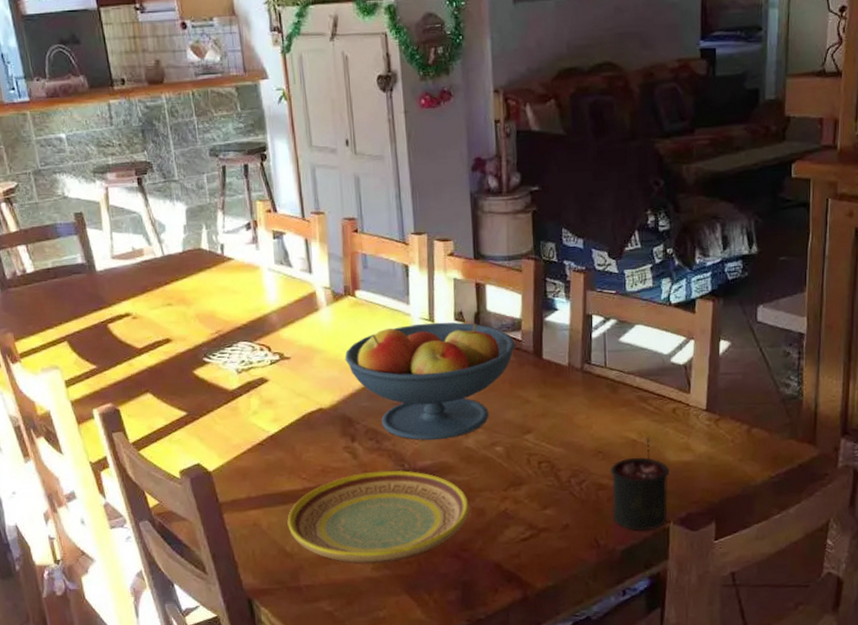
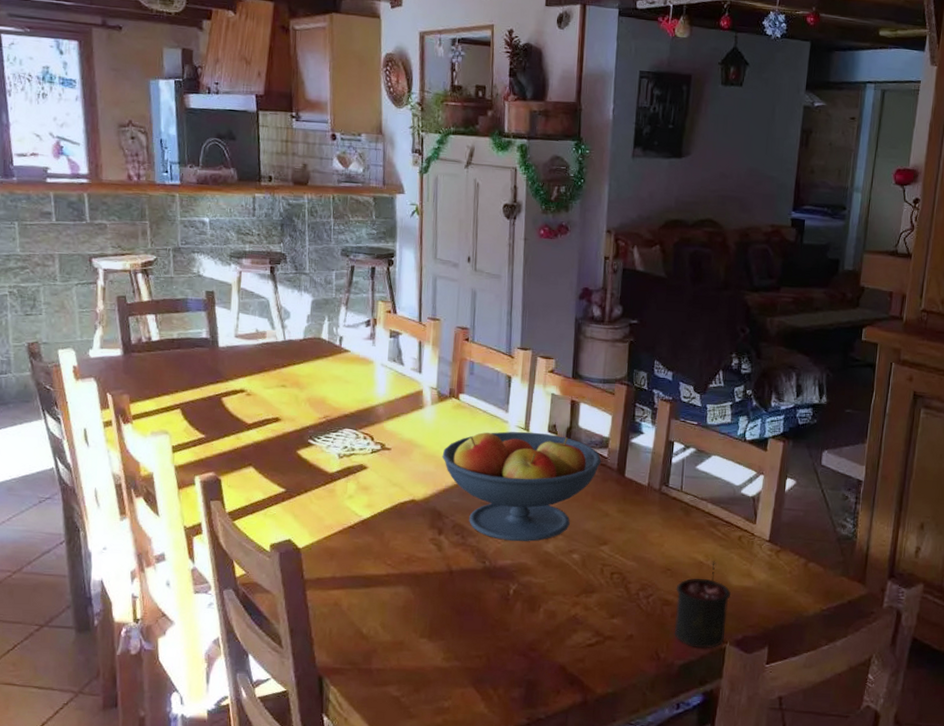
plate: present [287,470,469,565] -> none [367,565,542,655]

